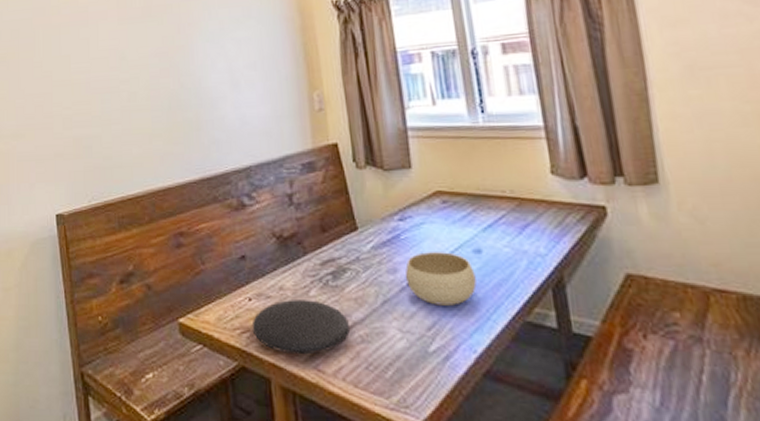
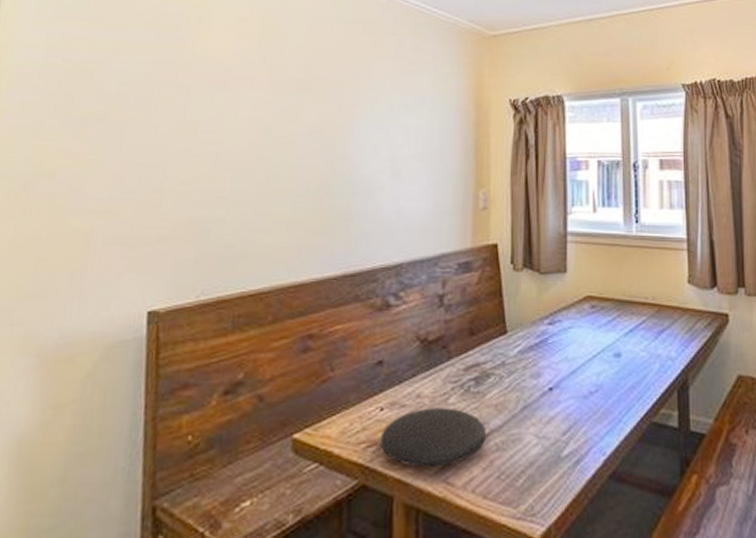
bowl: present [405,252,477,306] -> none [547,356,613,409]

